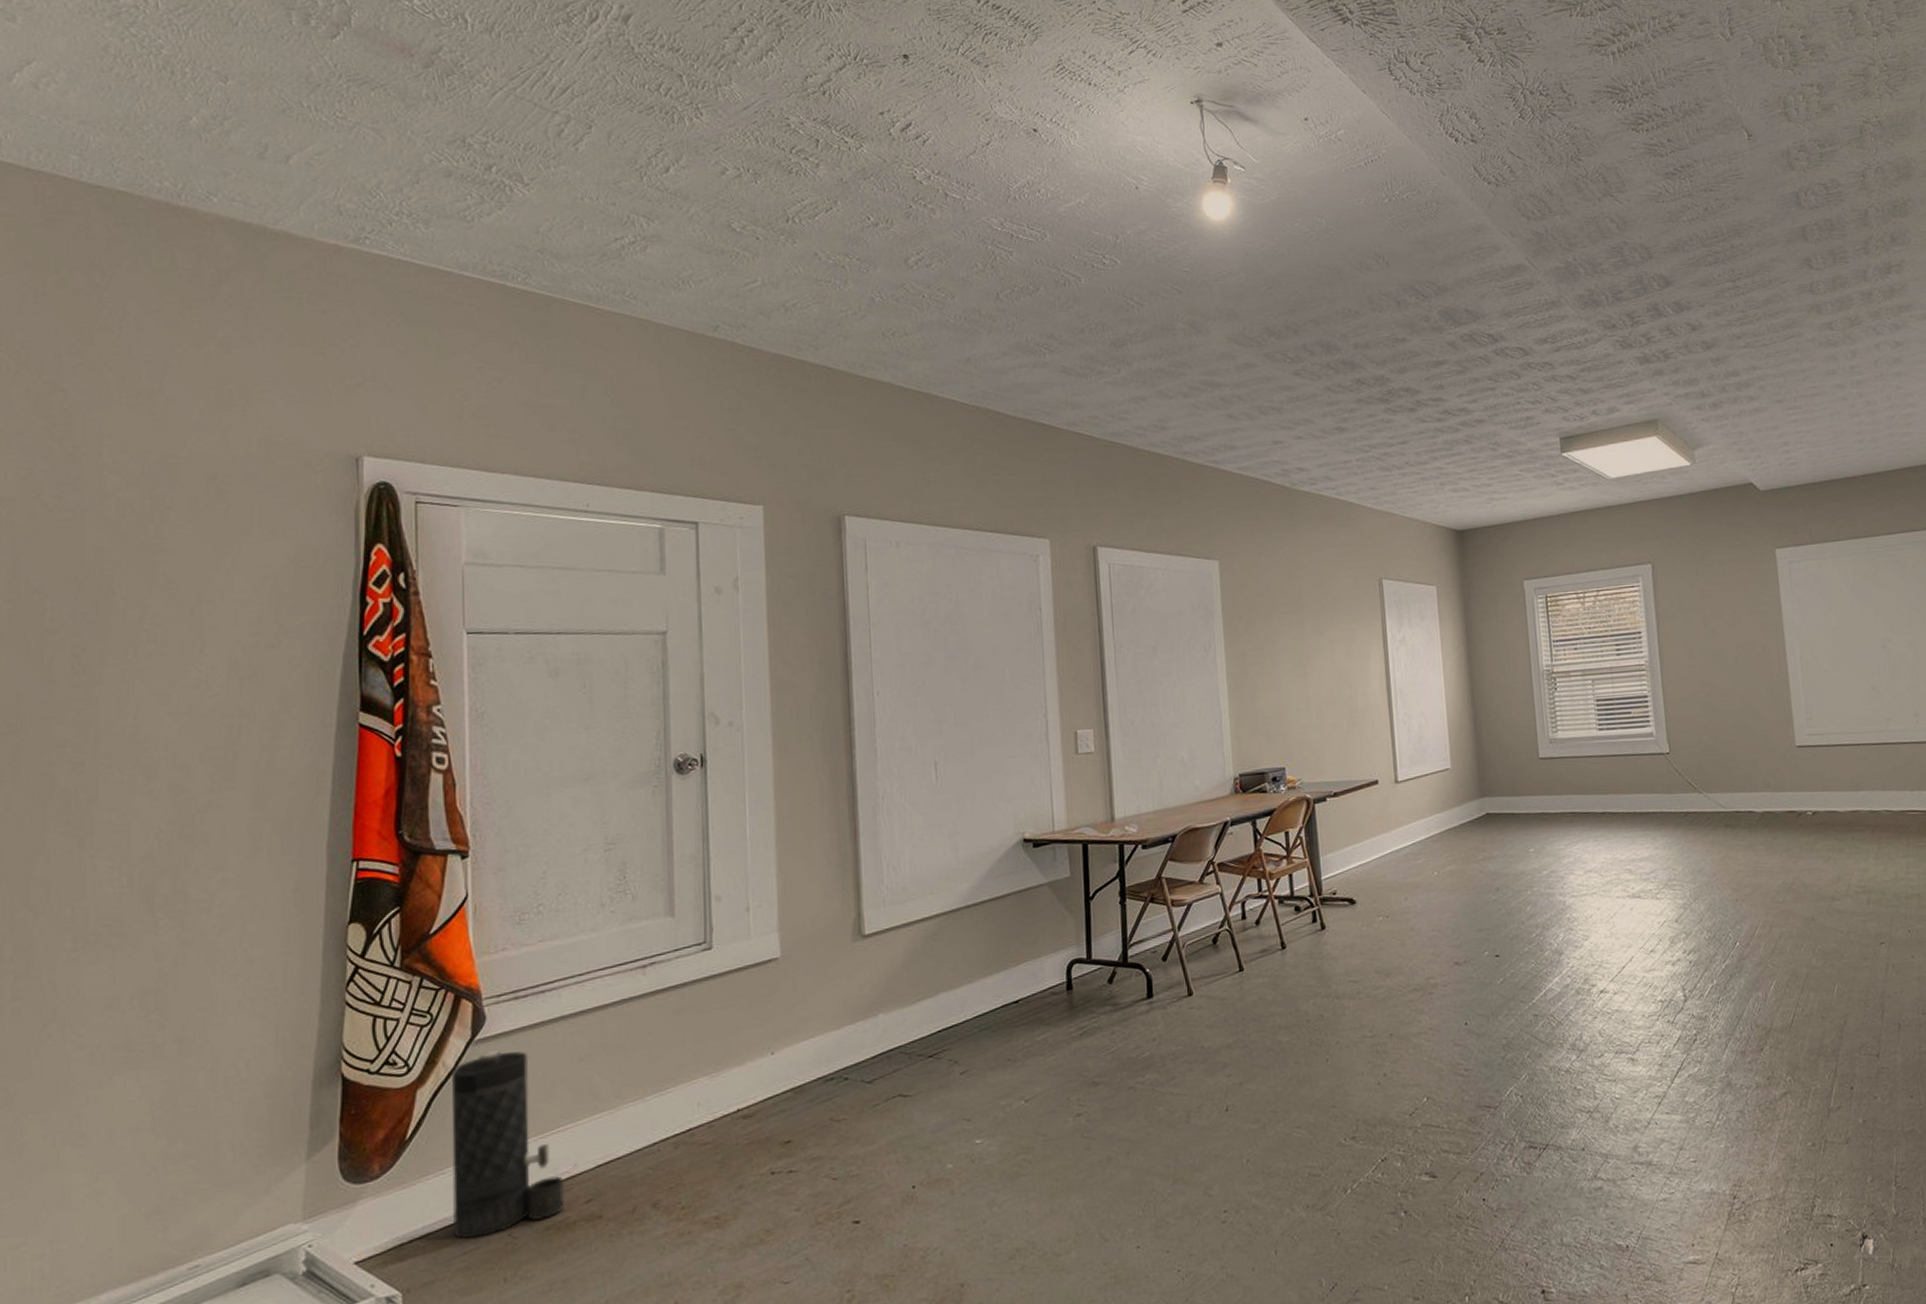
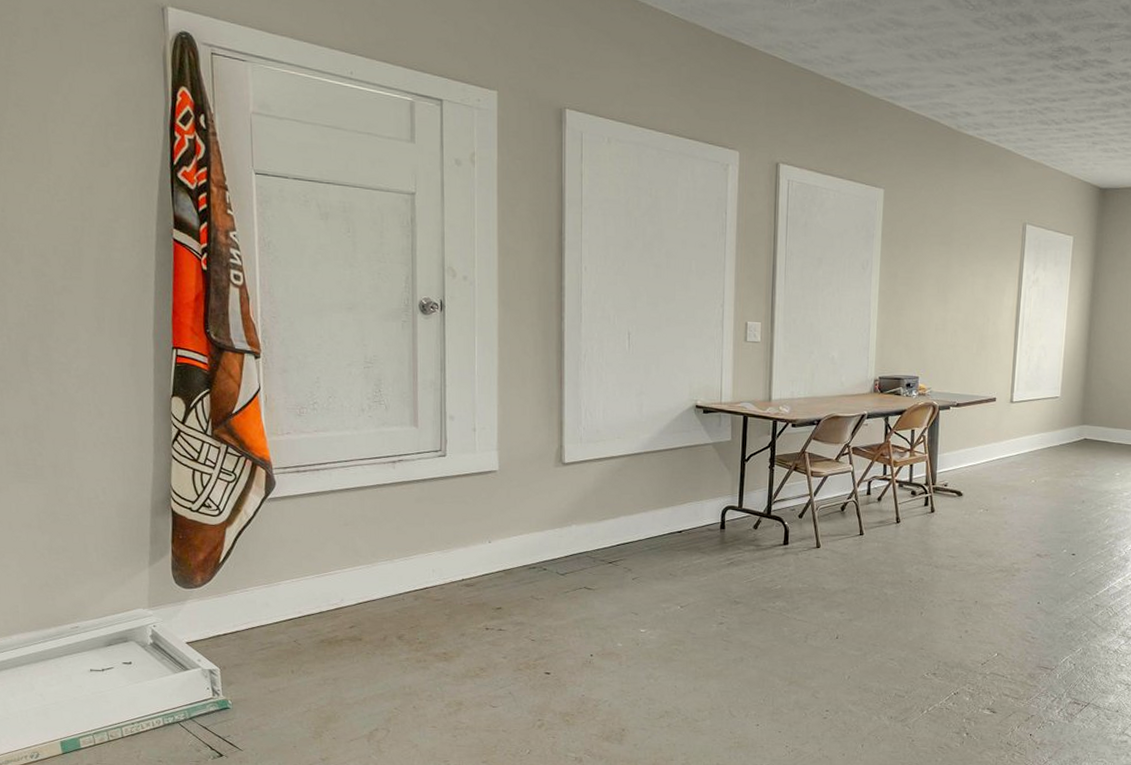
canister: present [452,1050,565,1239] -> none [251,507,335,640]

